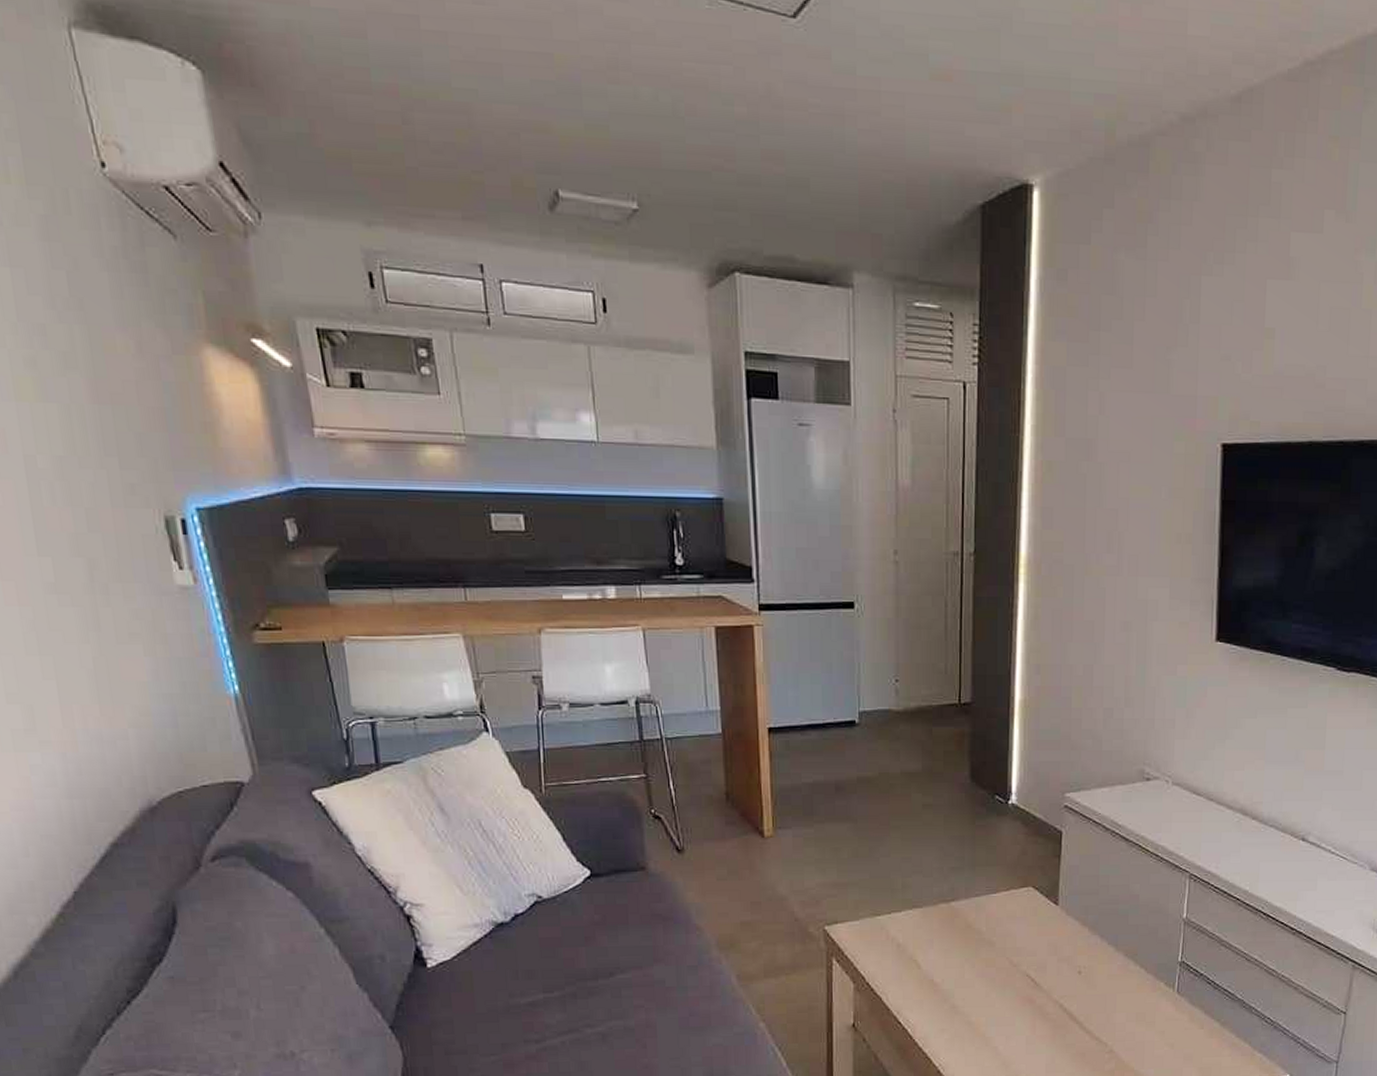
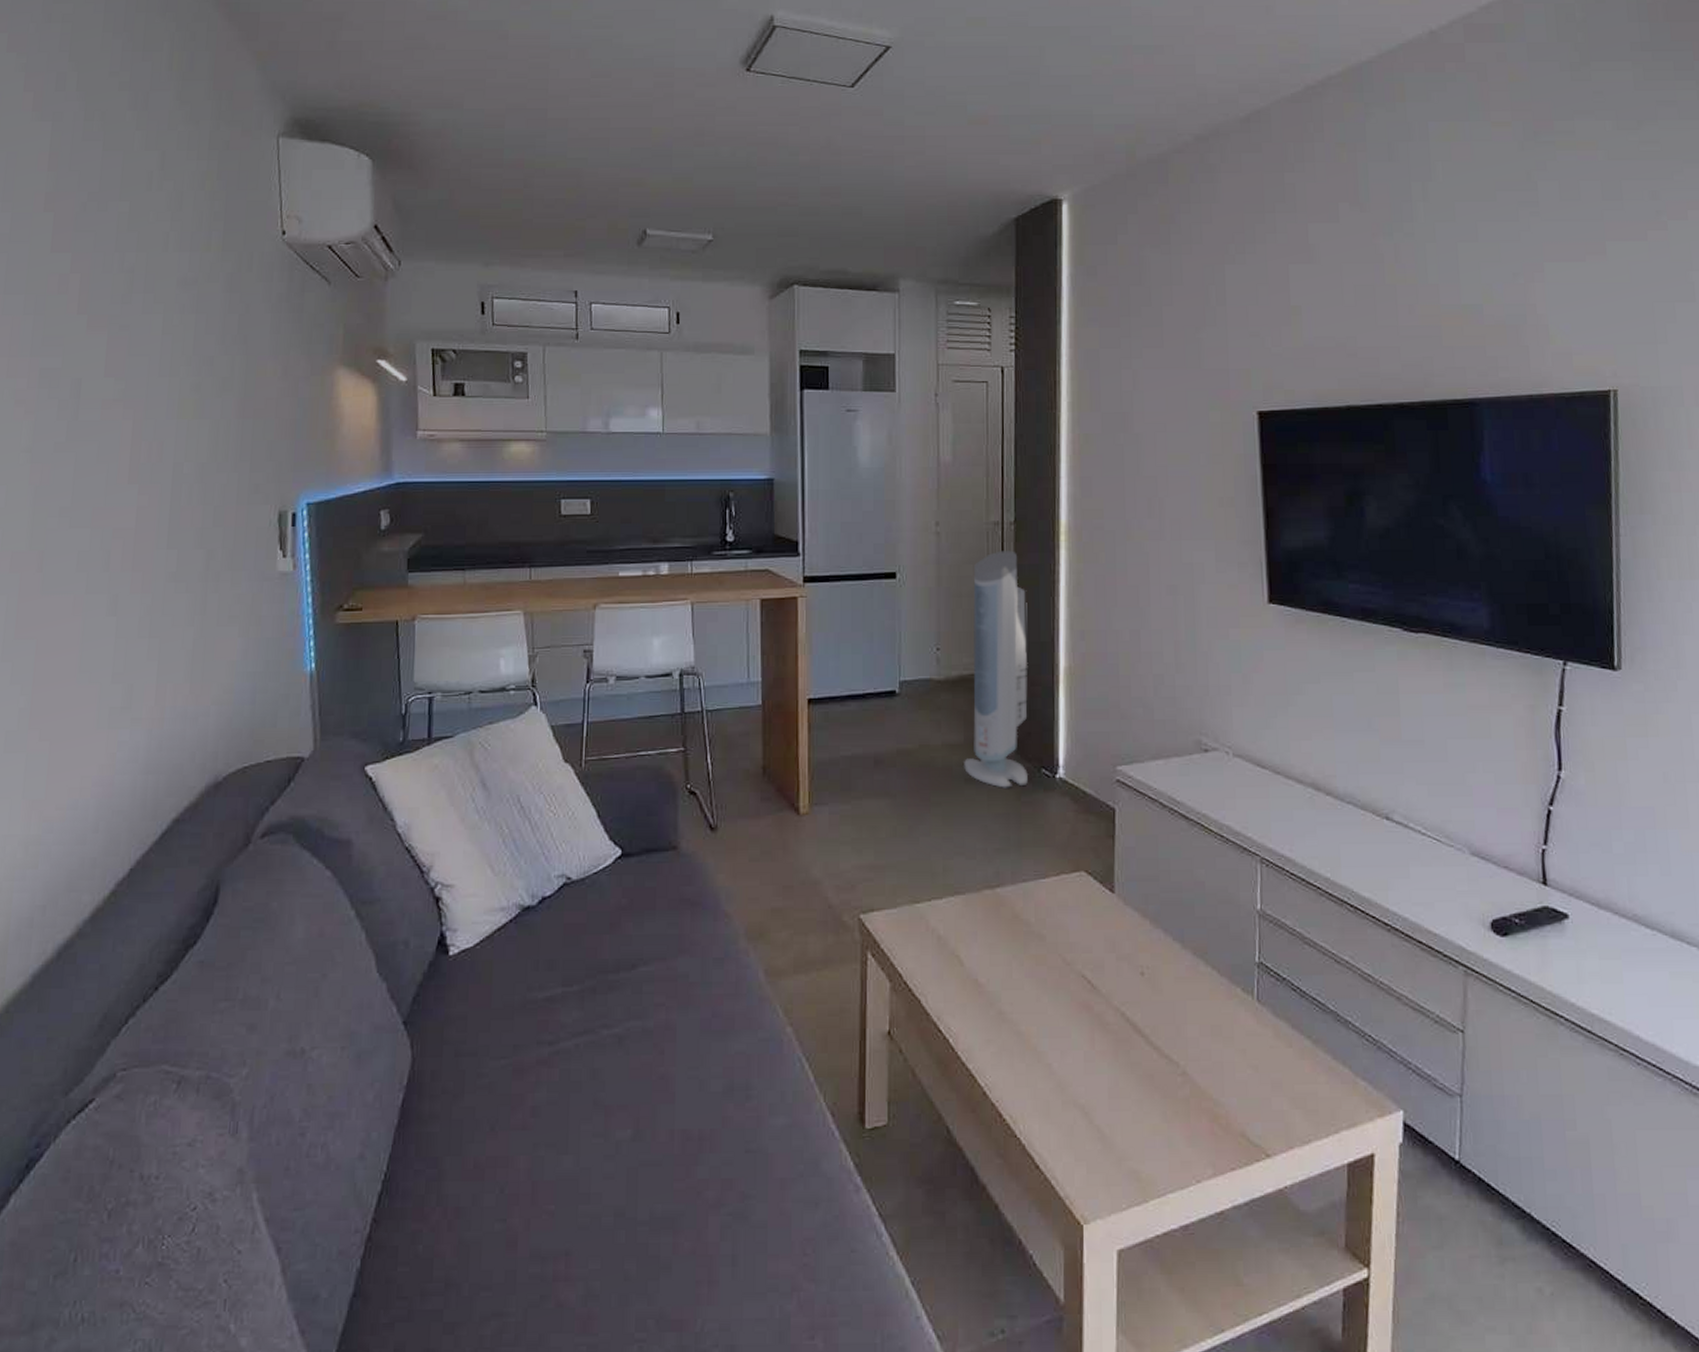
air purifier: none [922,582,985,813] -> present [964,550,1028,788]

